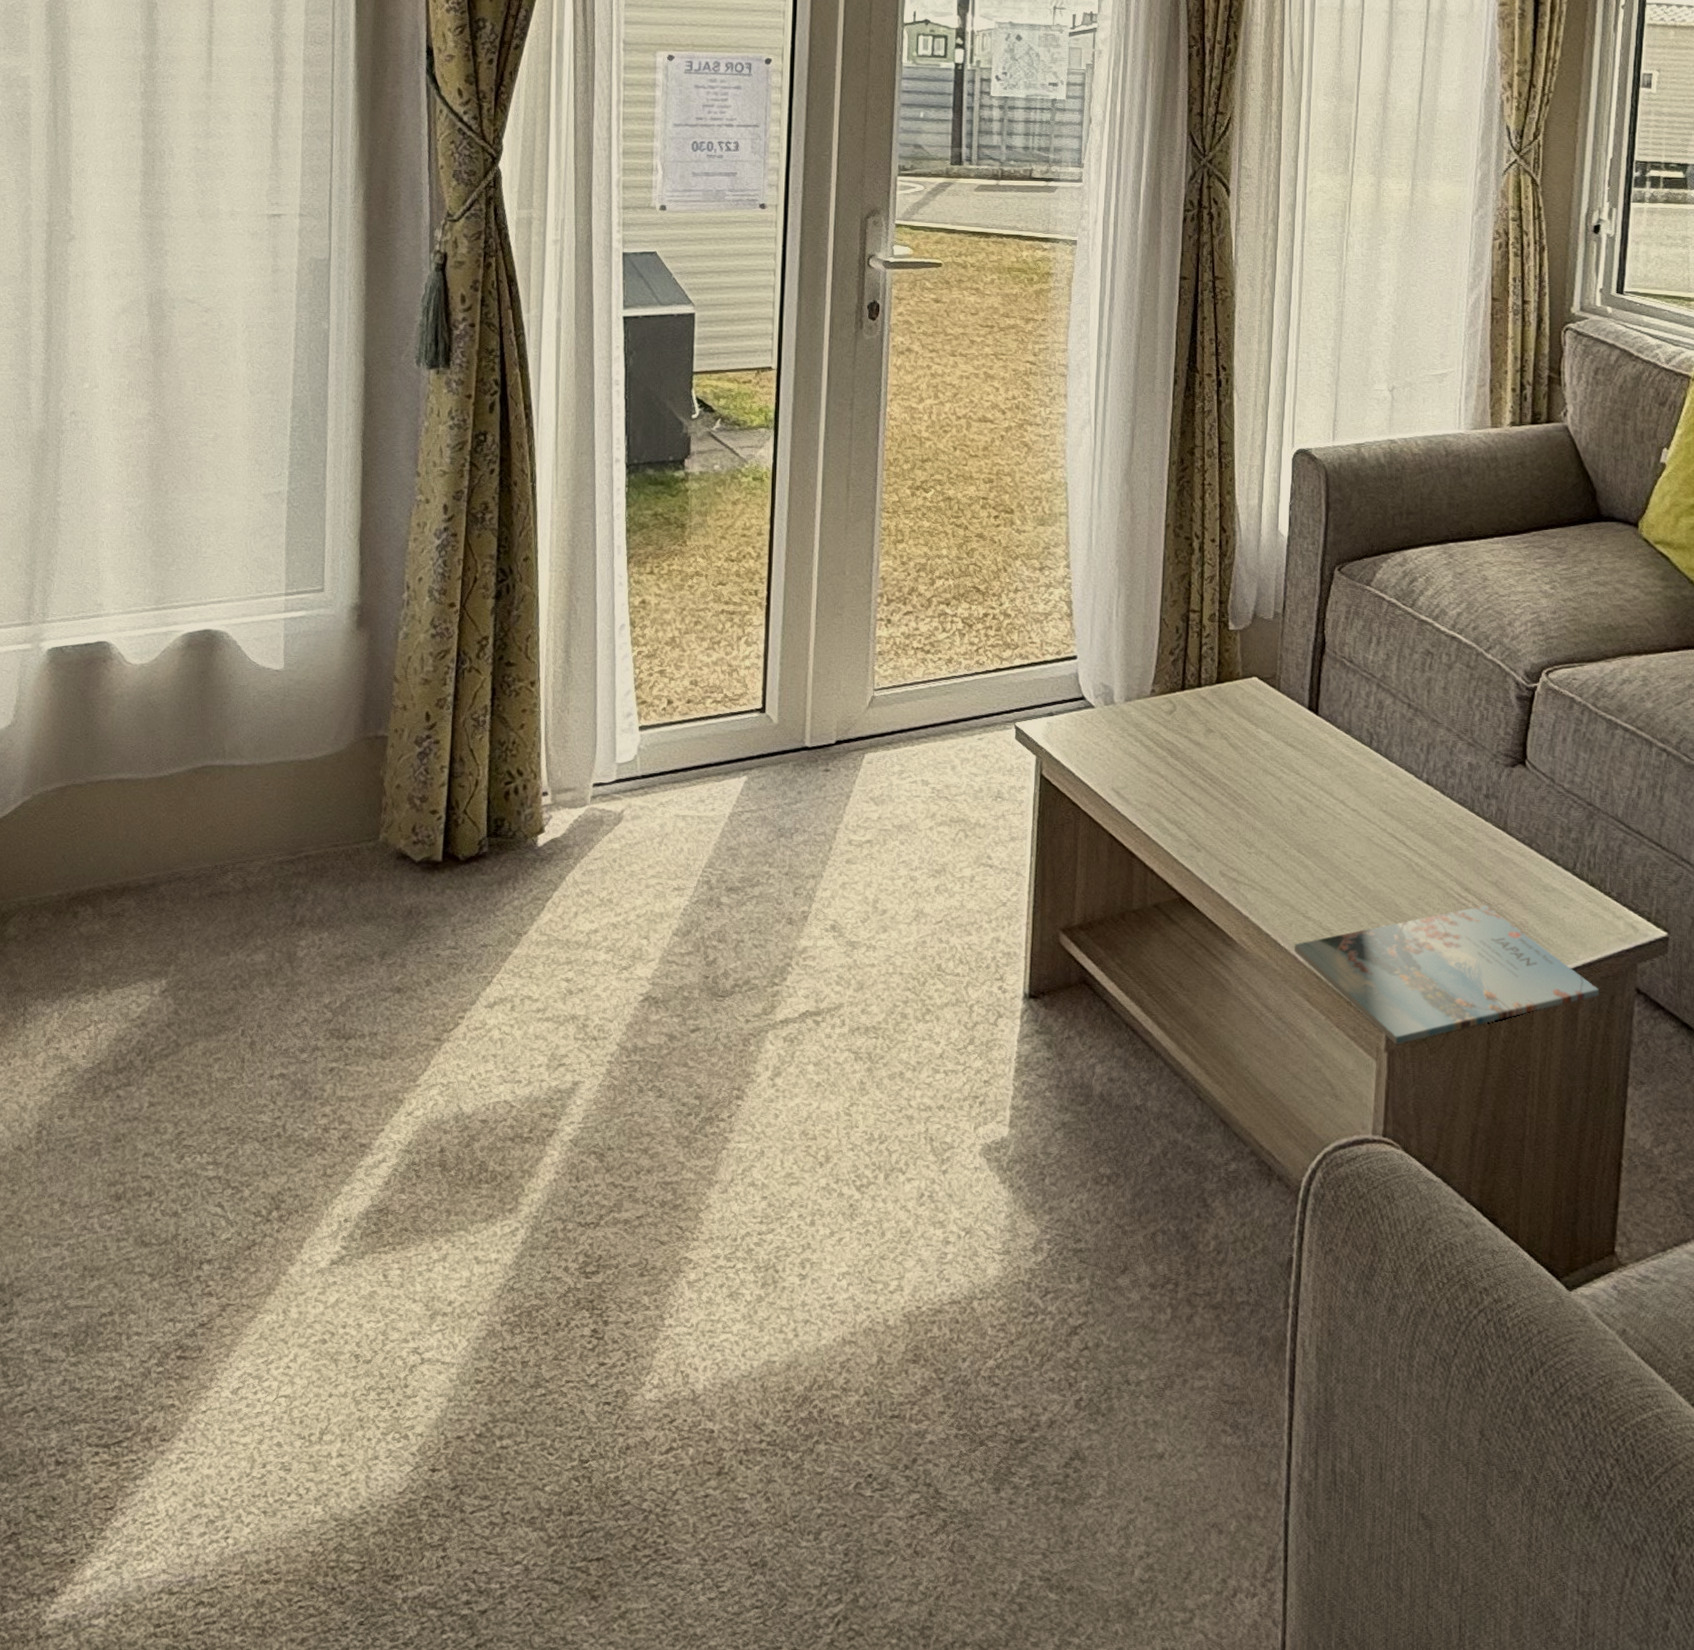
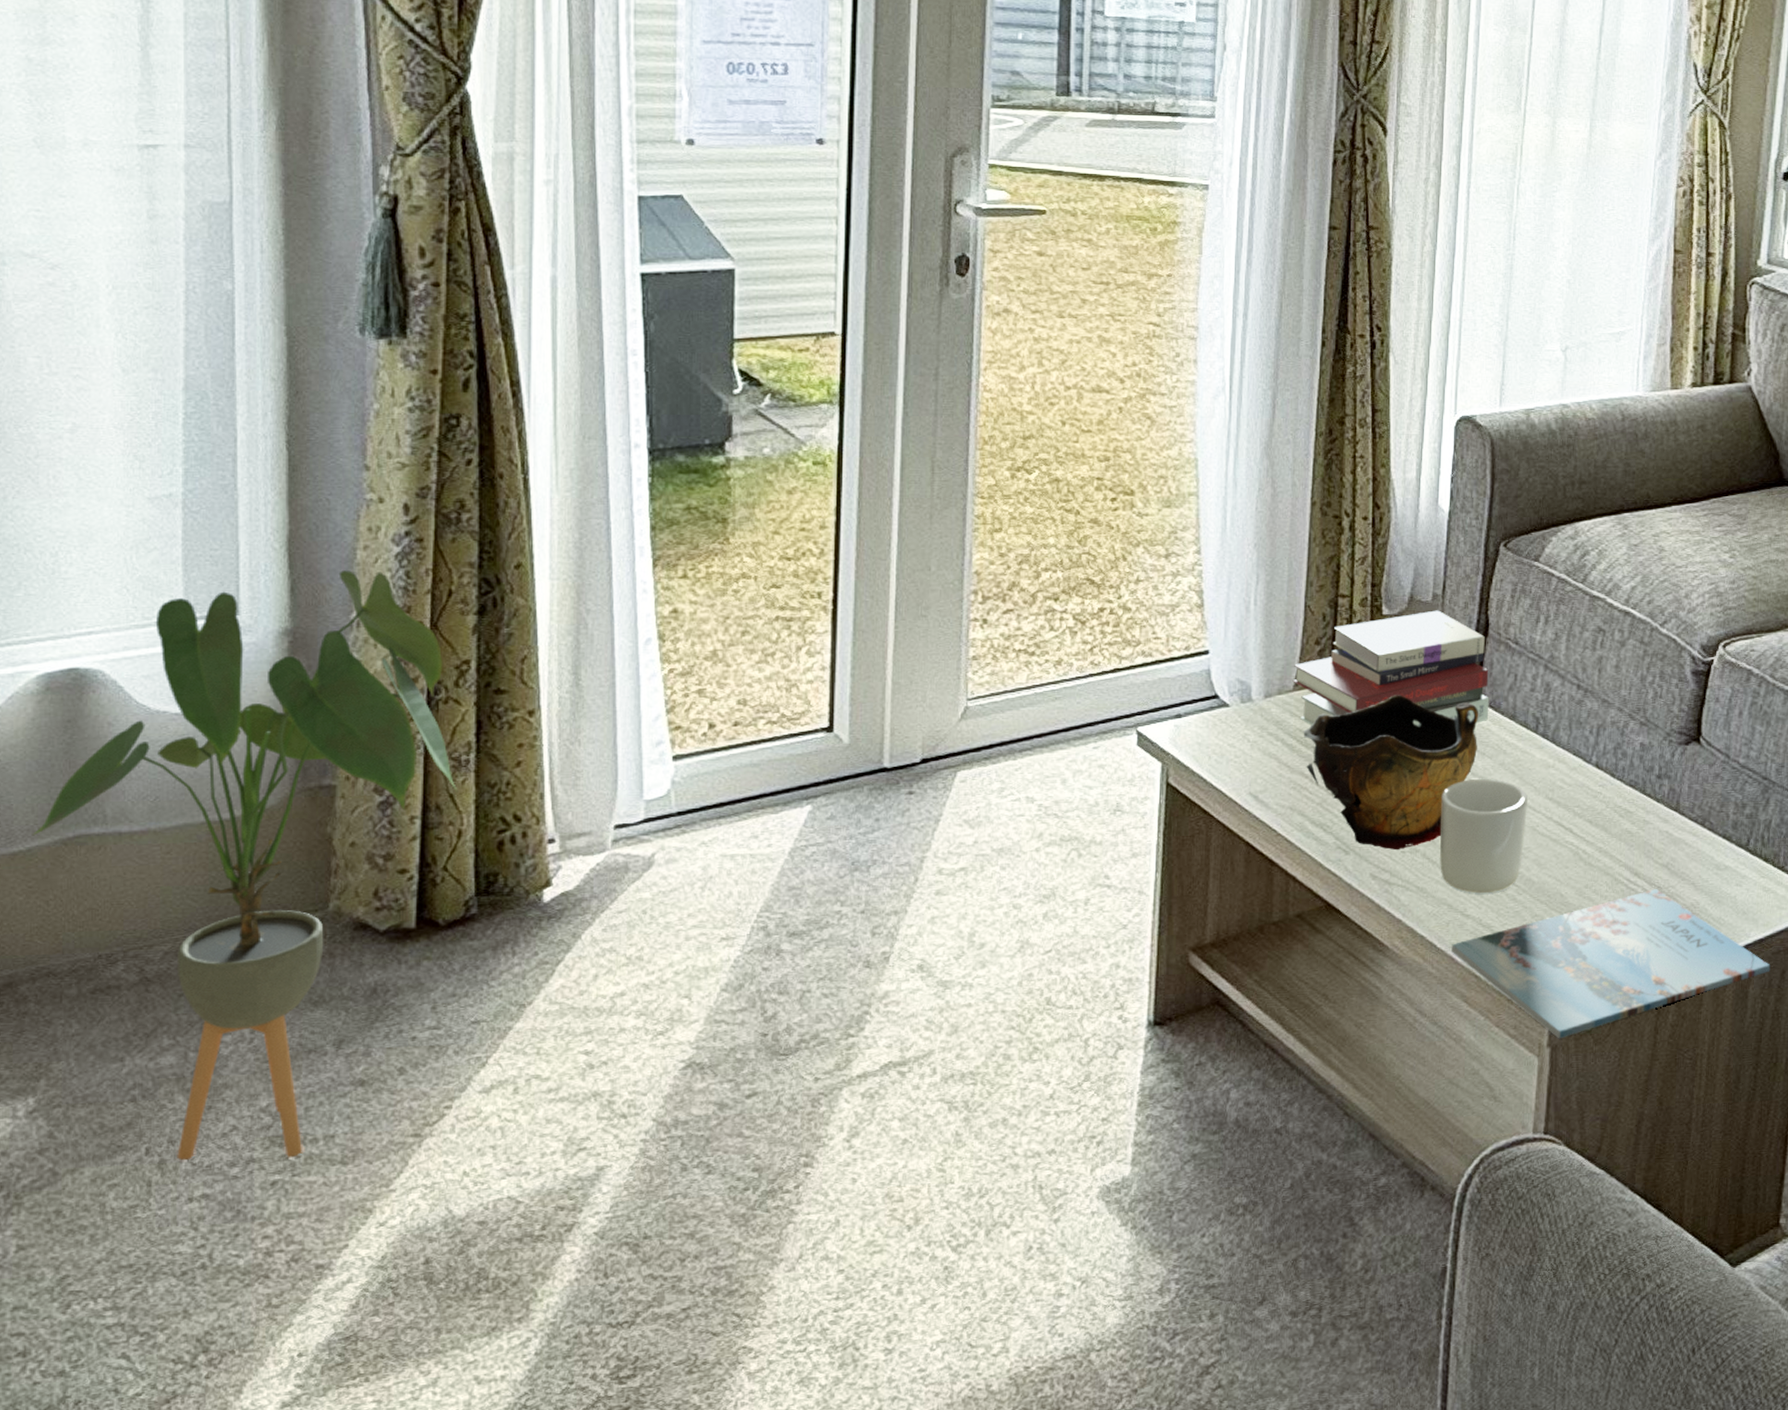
house plant: none [173,558,477,1050] -> present [32,570,458,1161]
books: none [1150,627,1327,736] -> present [1293,610,1490,727]
decorative bowl: none [1159,705,1317,851] -> present [1303,695,1479,851]
mug: none [1283,788,1363,898] -> present [1440,779,1527,894]

